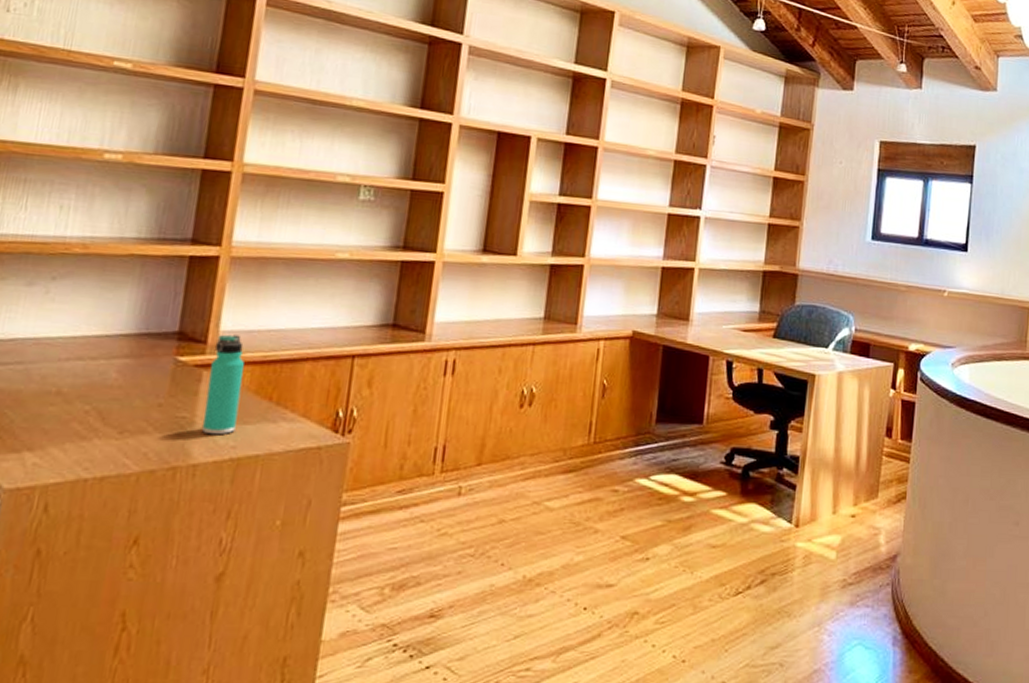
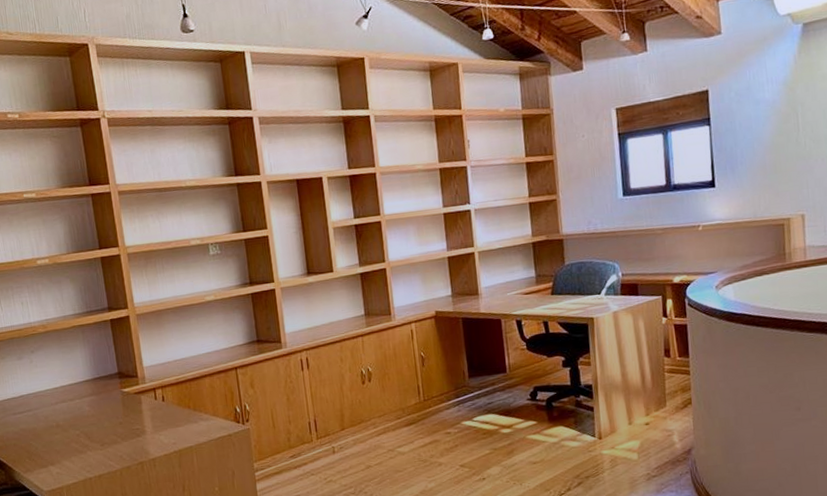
thermos bottle: present [202,334,244,435] -> none [143,367,172,438]

